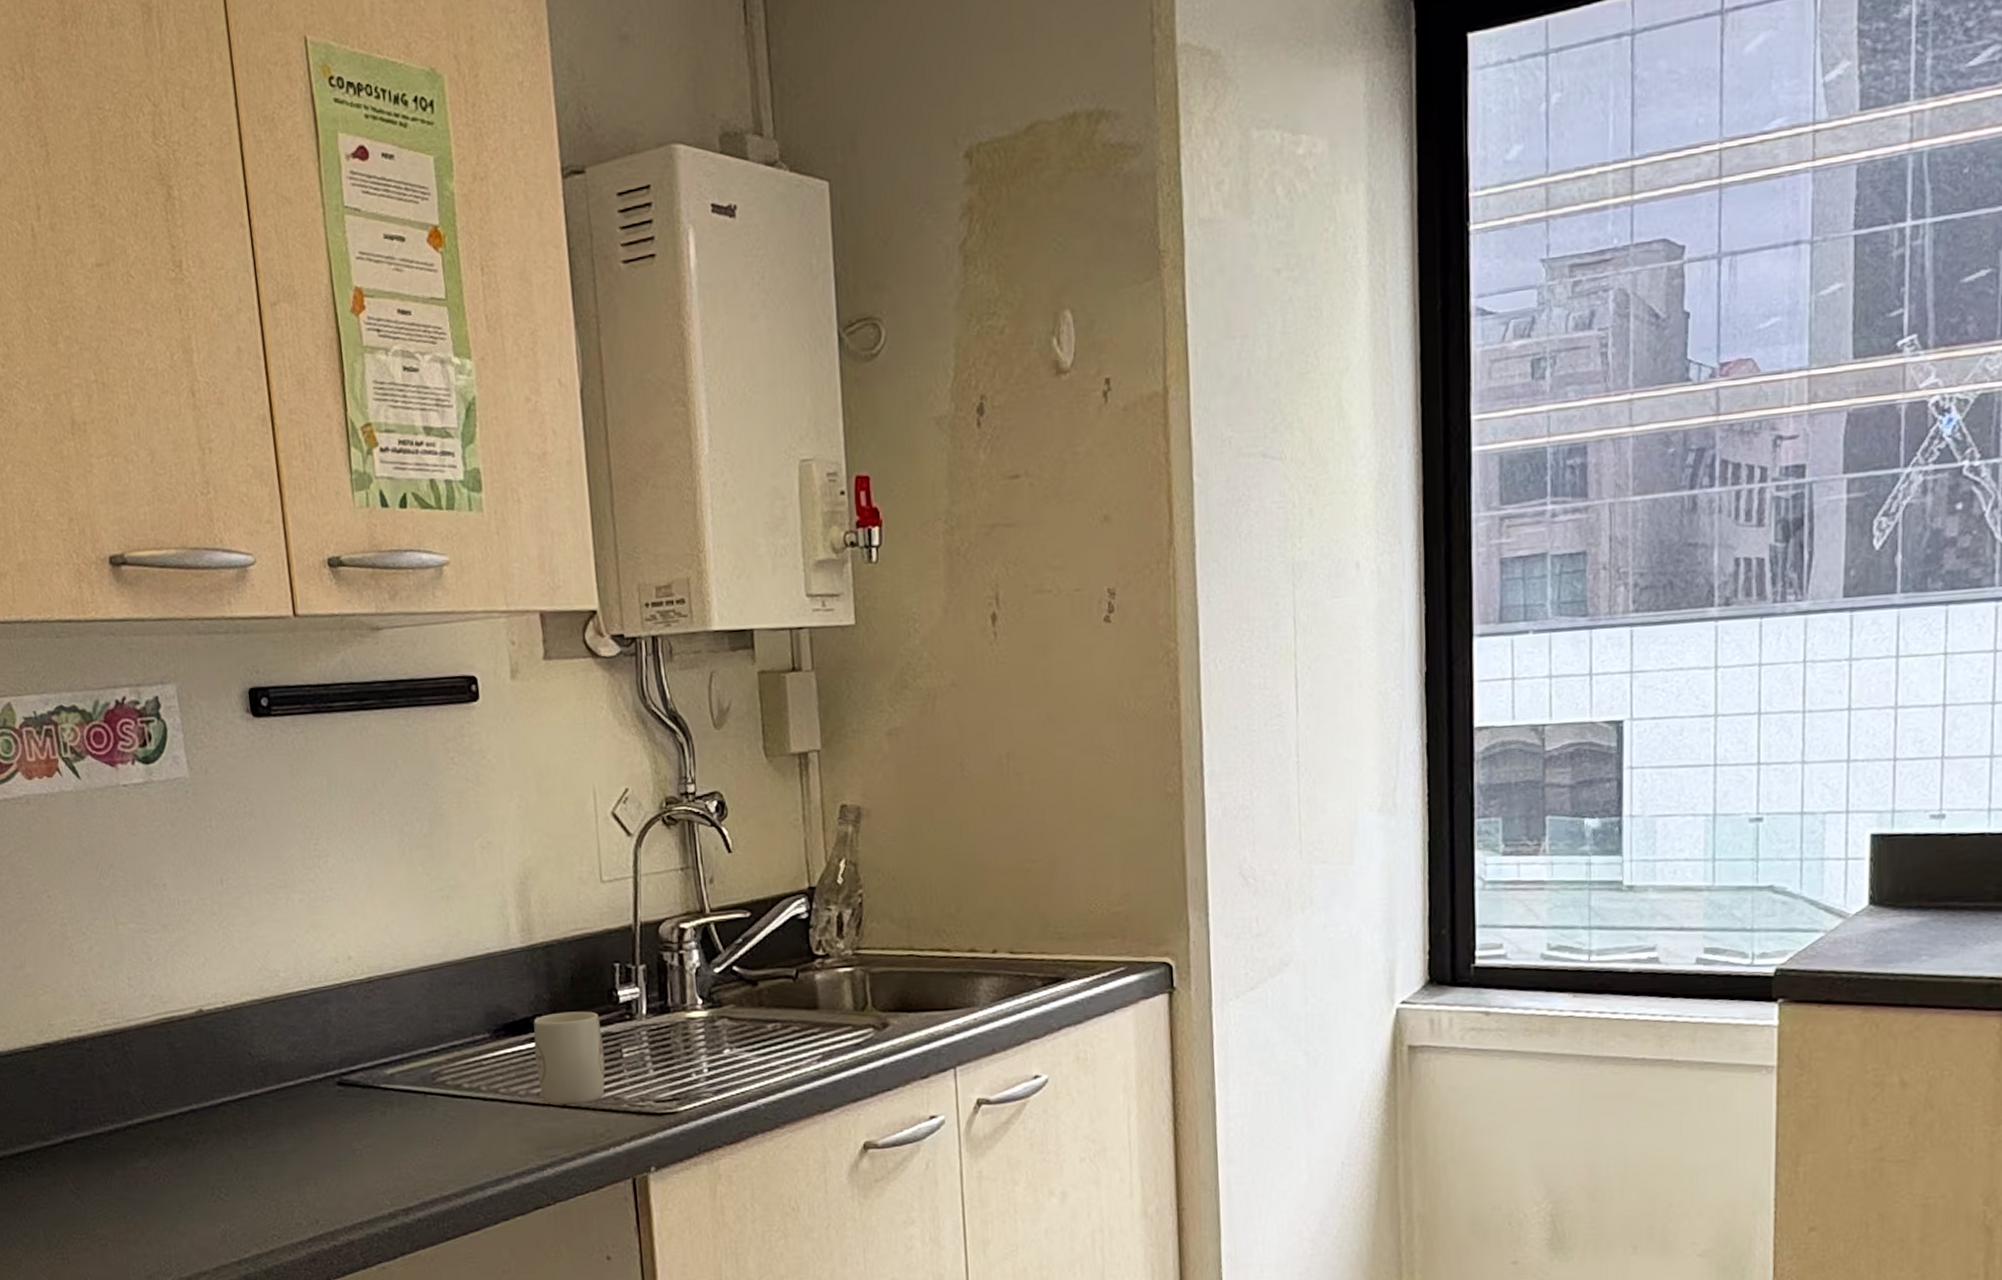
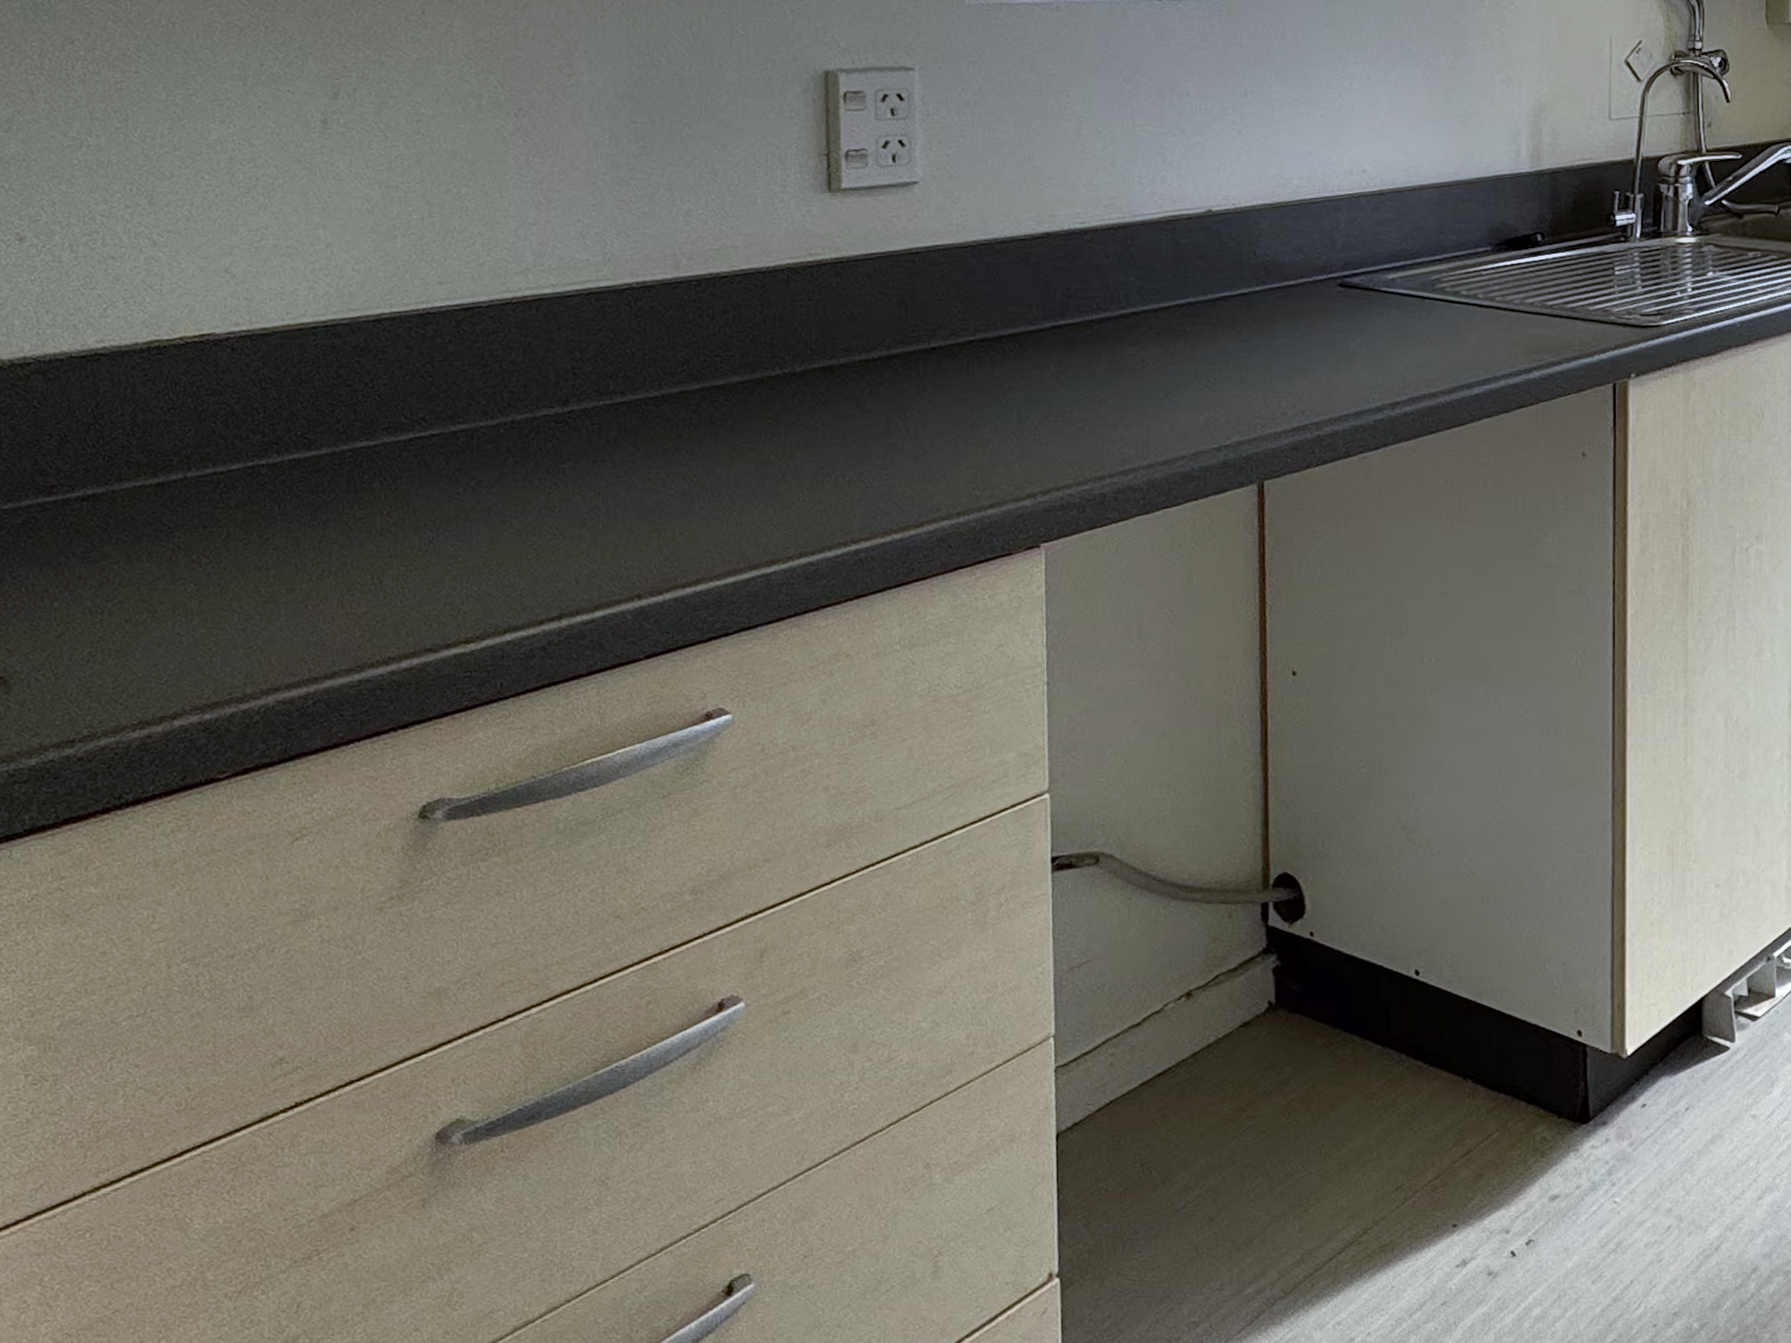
mug: present [533,1011,605,1105] -> none [1532,231,1597,314]

